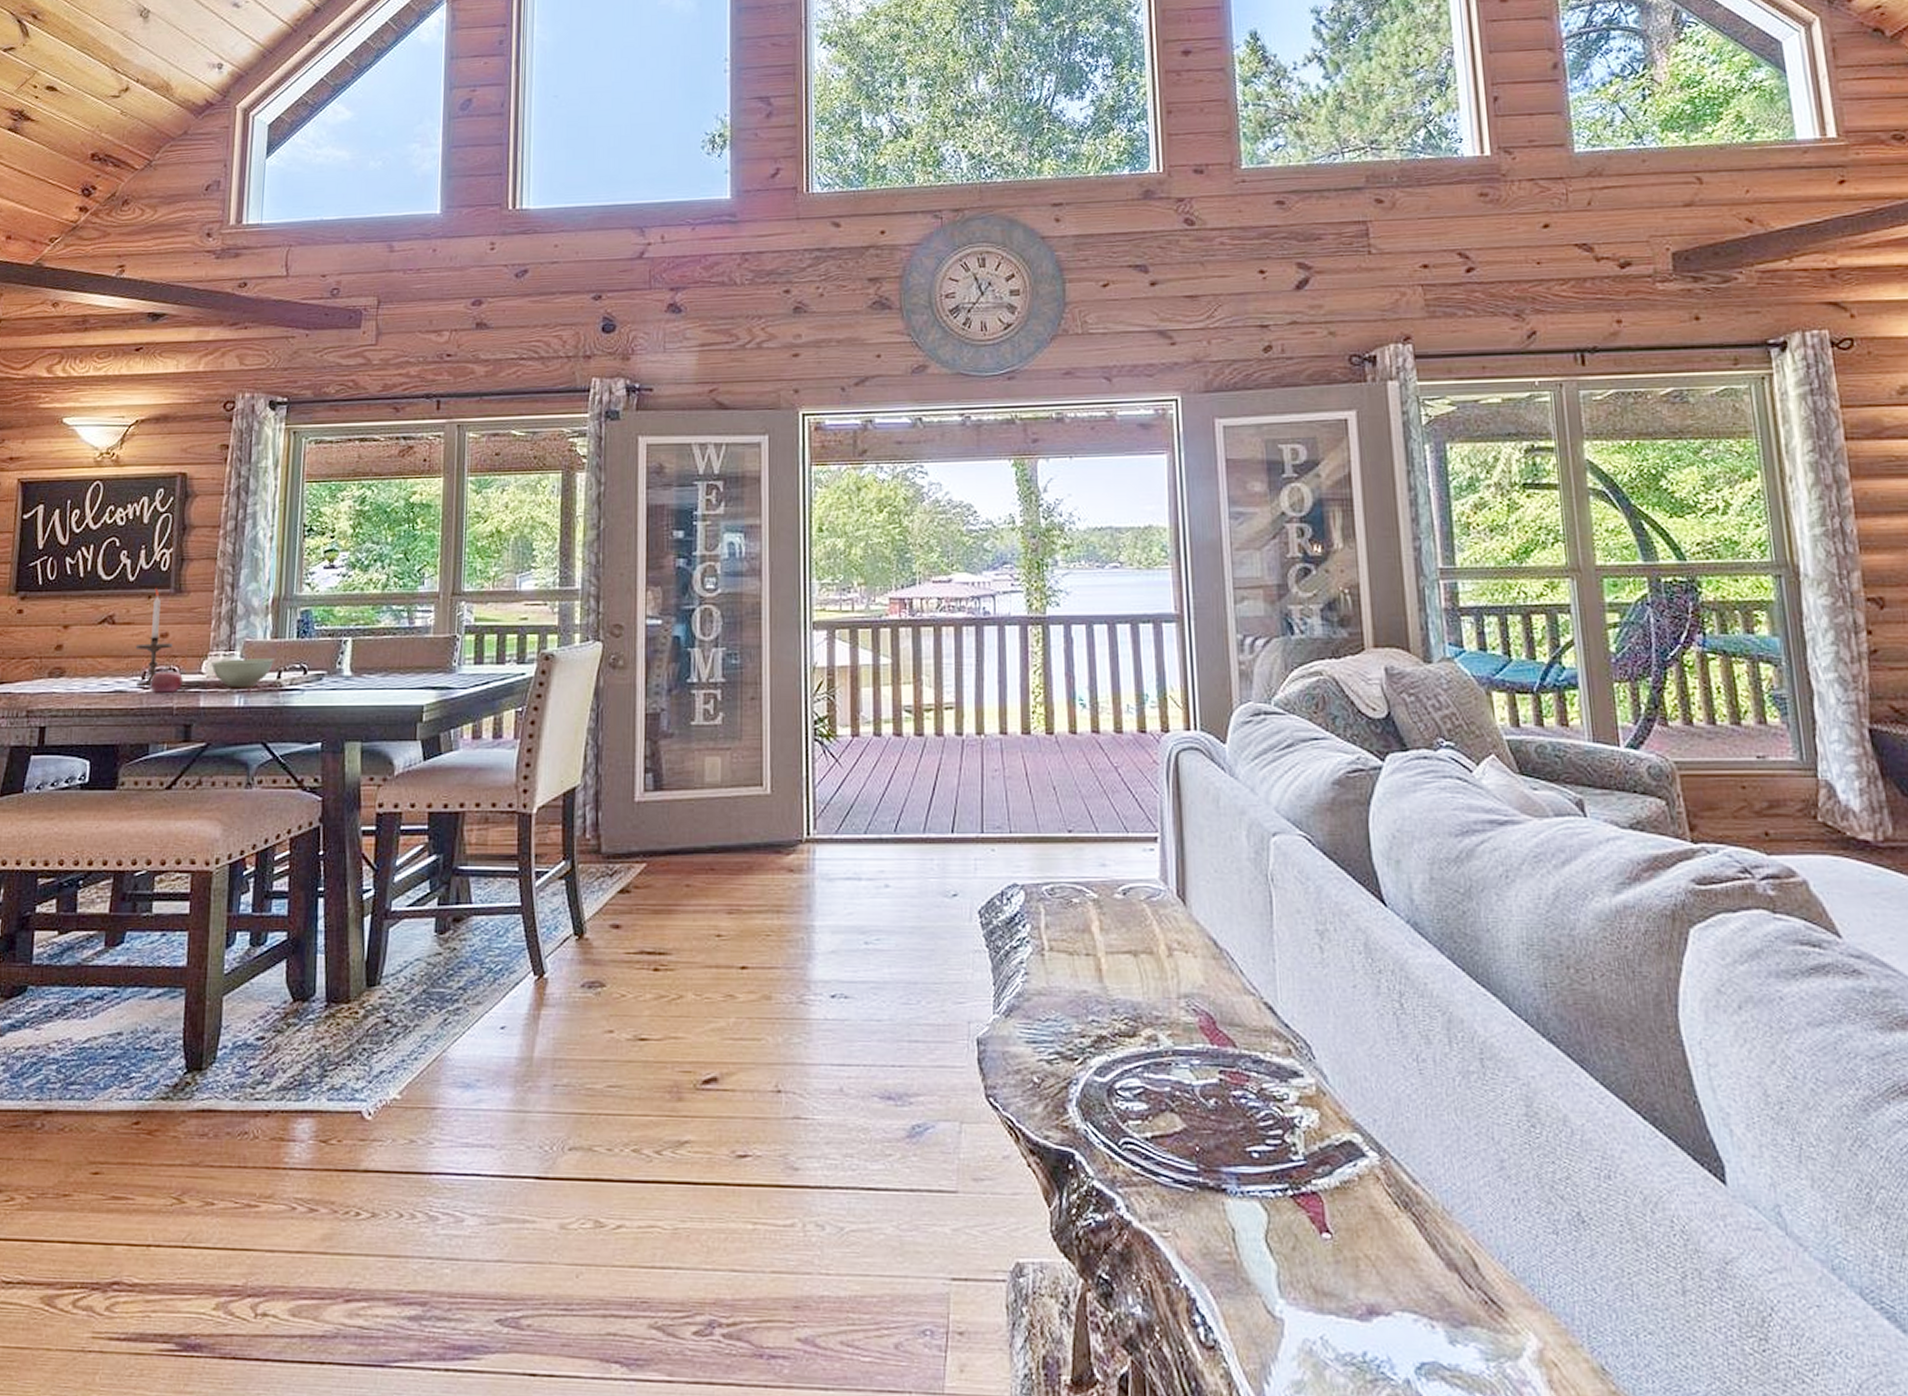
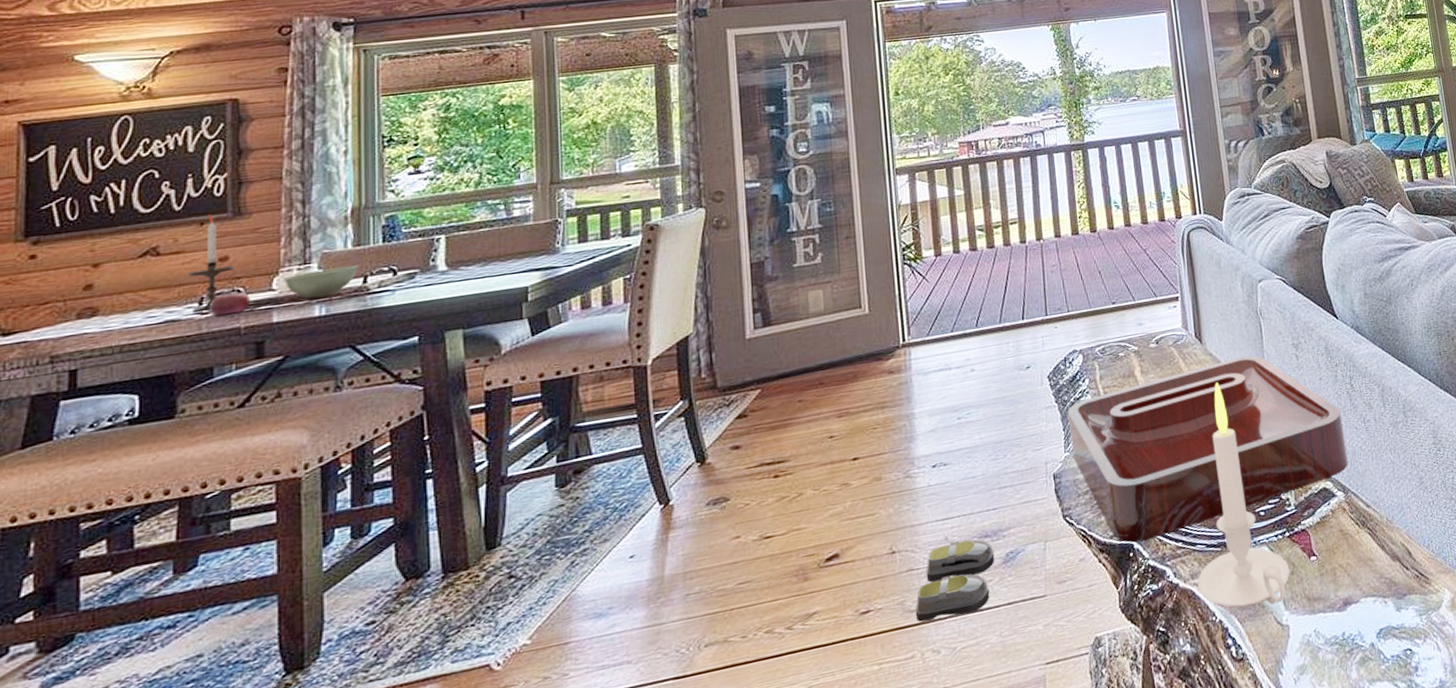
slippers: none [800,1094,898,1191] -> present [915,539,995,623]
decorative tray: none [1000,933,1389,1153] -> present [1067,355,1348,543]
candle: none [1157,963,1291,1285] -> present [1197,383,1290,609]

